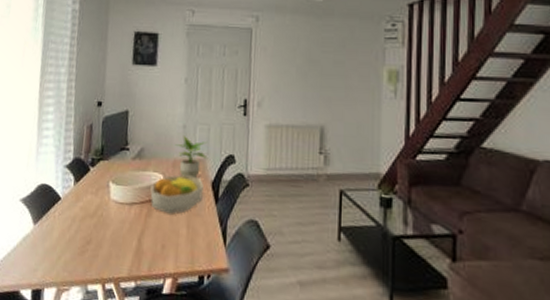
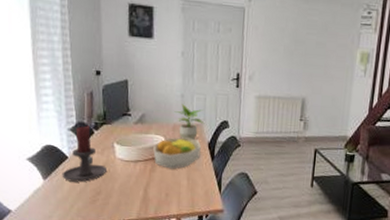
candle holder: none [52,161,99,229] -> present [62,125,106,183]

